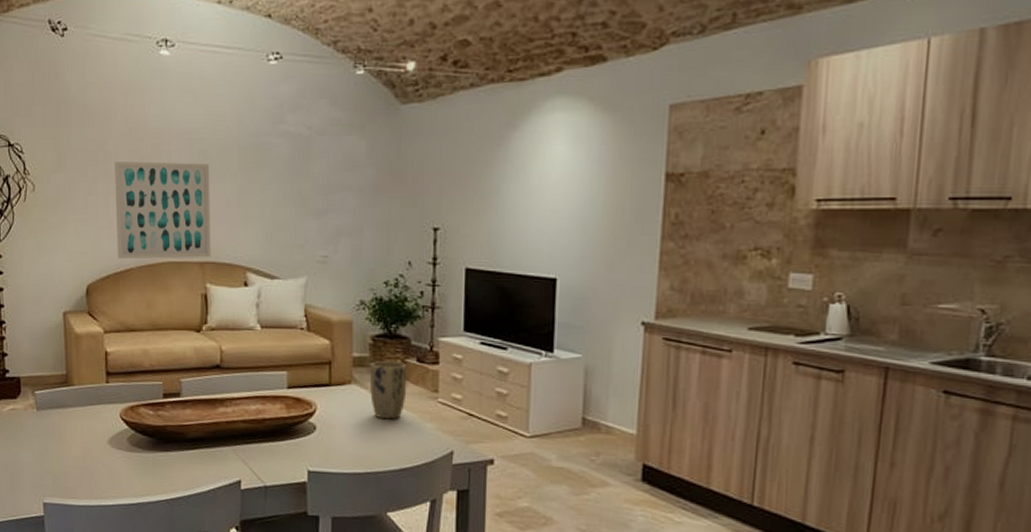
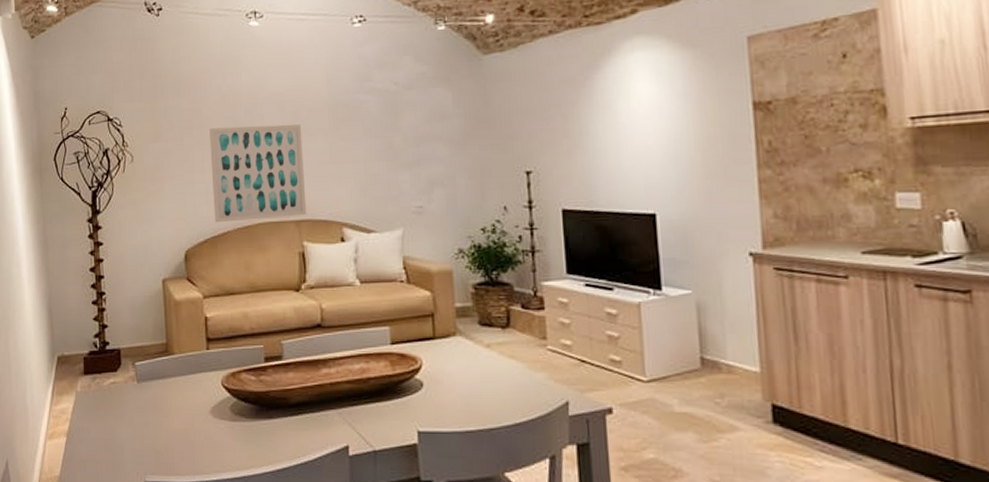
plant pot: present [370,360,407,420] -> none [474,309,514,371]

